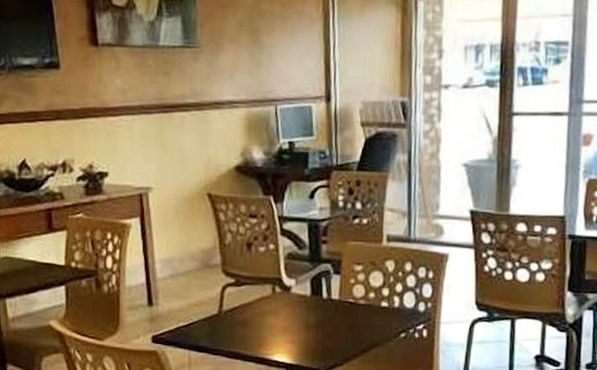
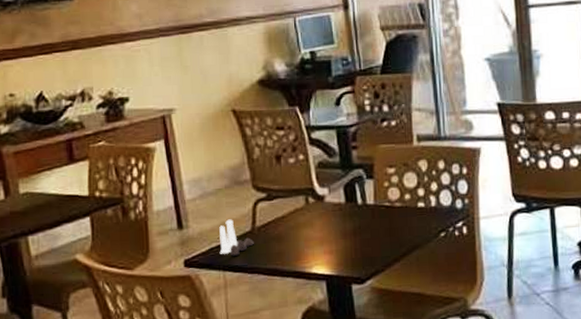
salt and pepper shaker set: none [186,301,220,337] -> present [219,219,254,256]

